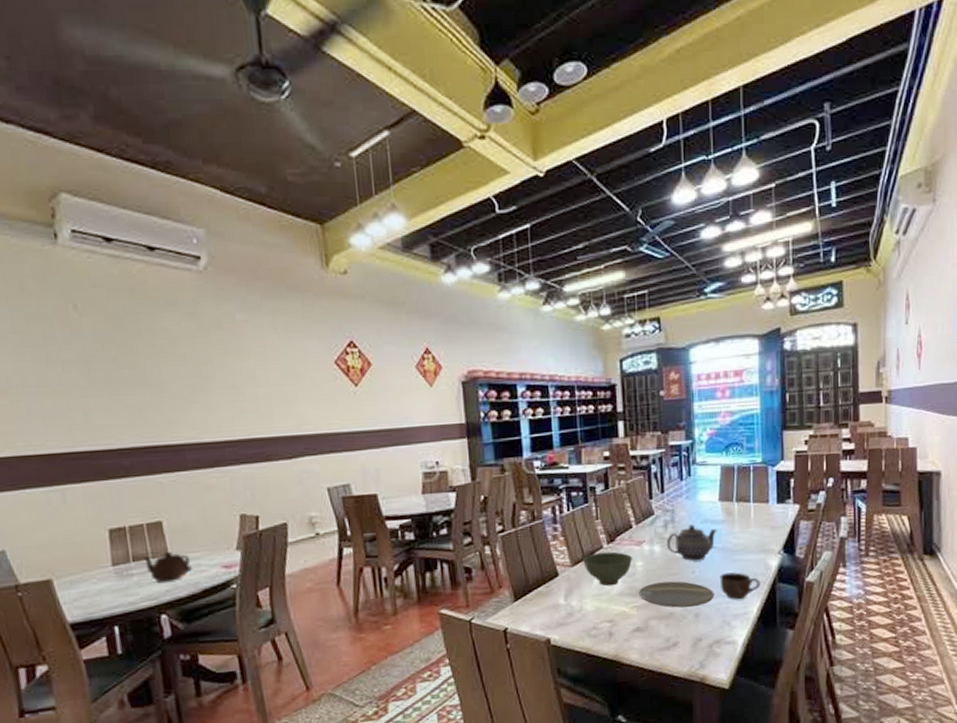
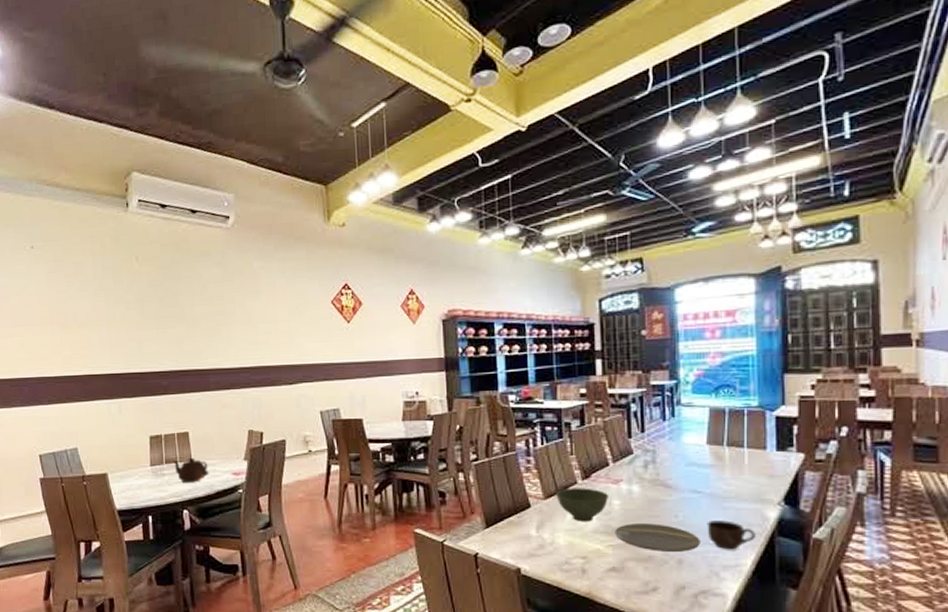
teapot: present [666,524,718,561] -> none [646,466,705,504]

